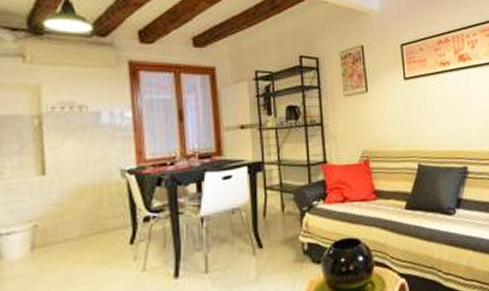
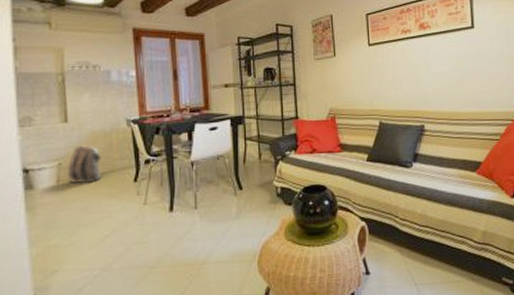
backpack: none [44,202,90,250] -> present [67,145,102,184]

